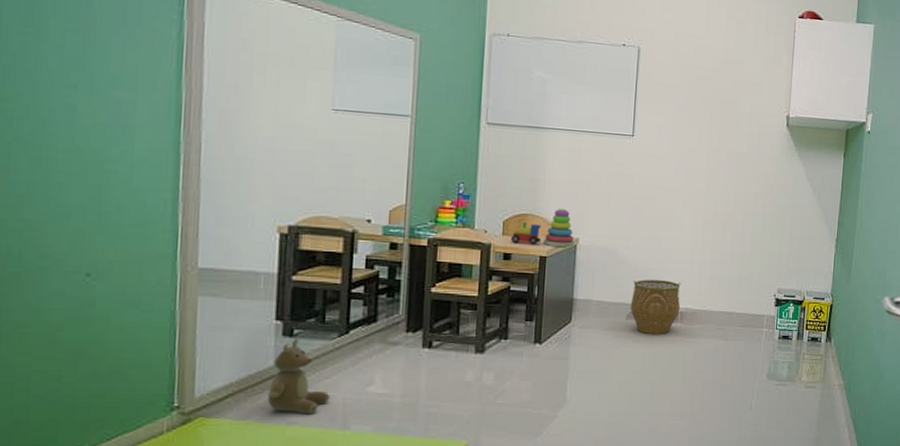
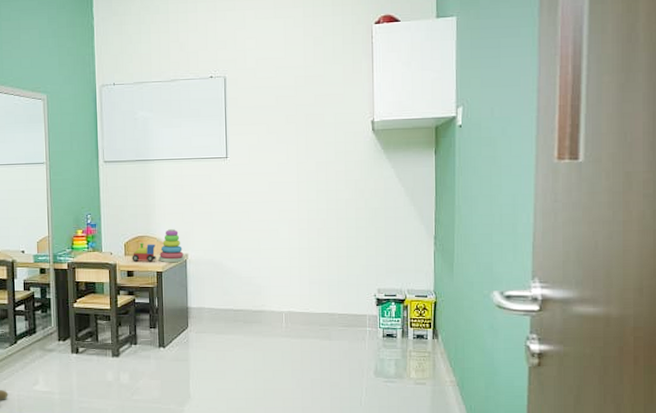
basket: present [630,280,681,335] -> none [238,287,284,337]

